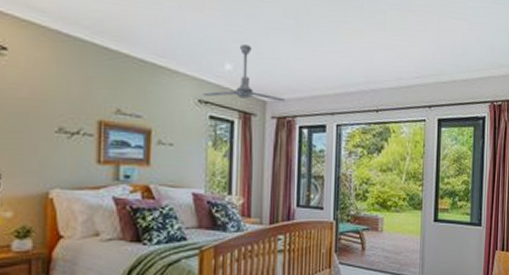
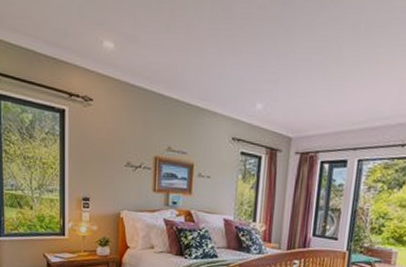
ceiling fan: present [203,44,286,102] -> none [236,84,310,138]

